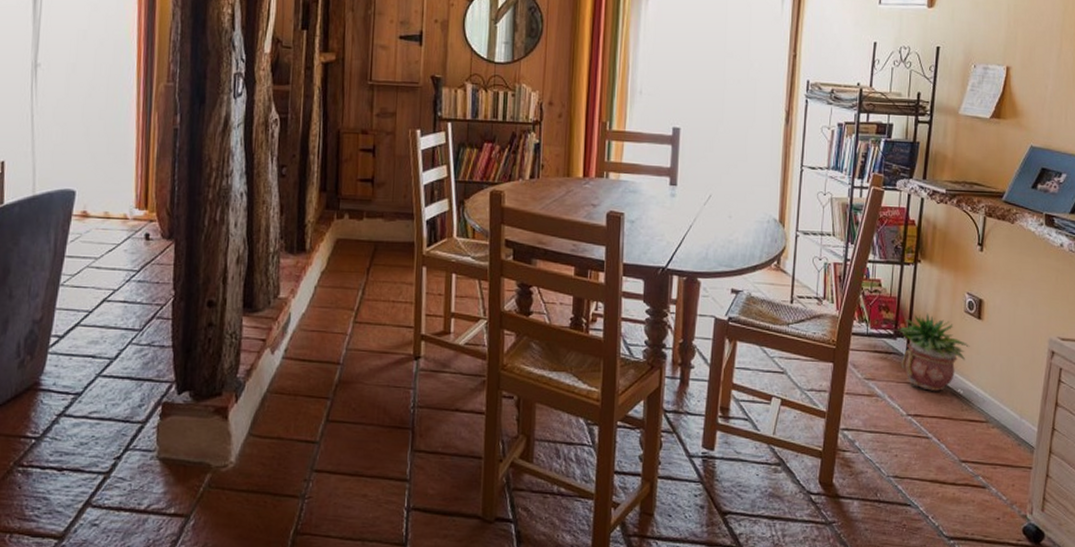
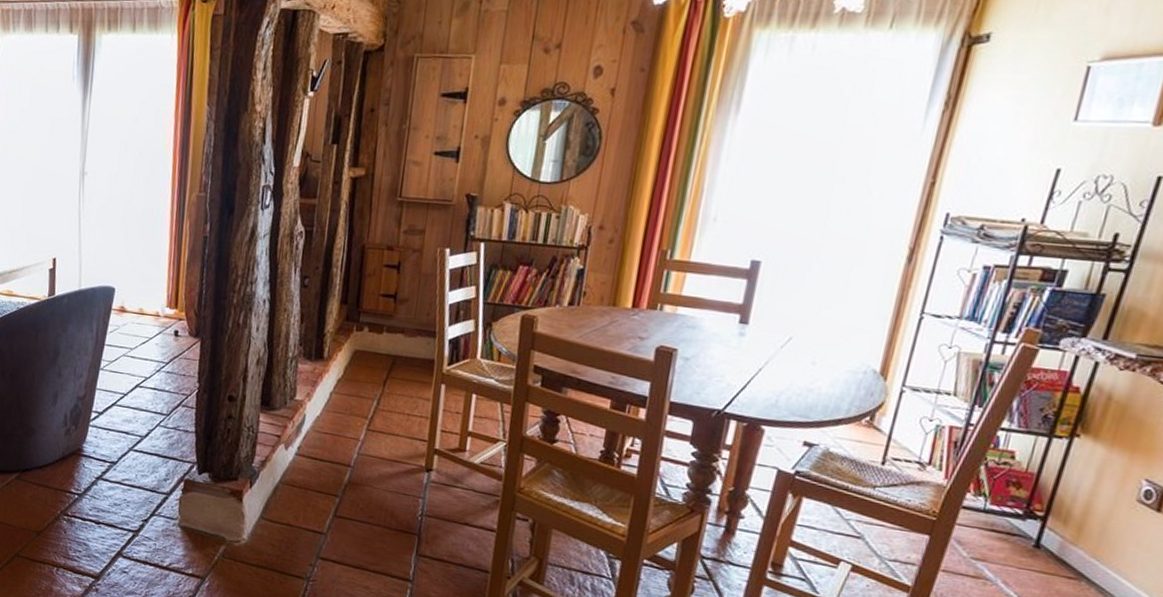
potted plant: present [897,312,970,391] -> none [1026,495,1137,586]

